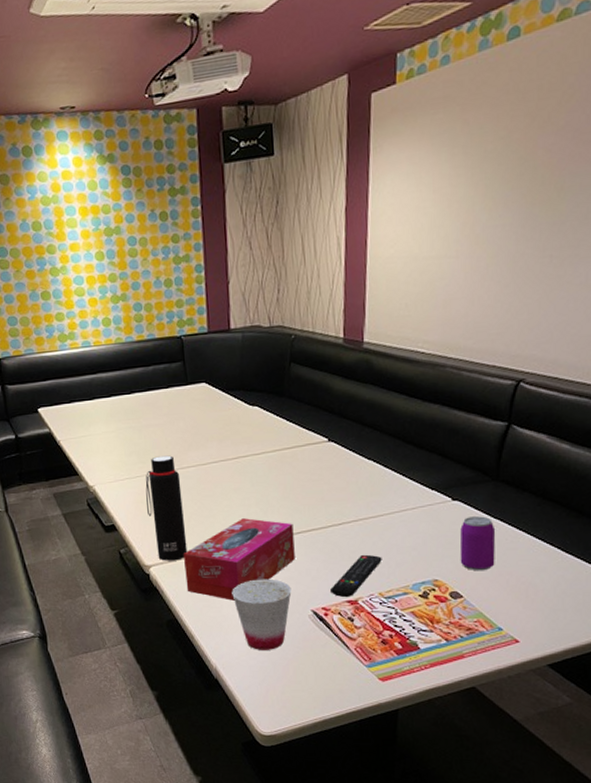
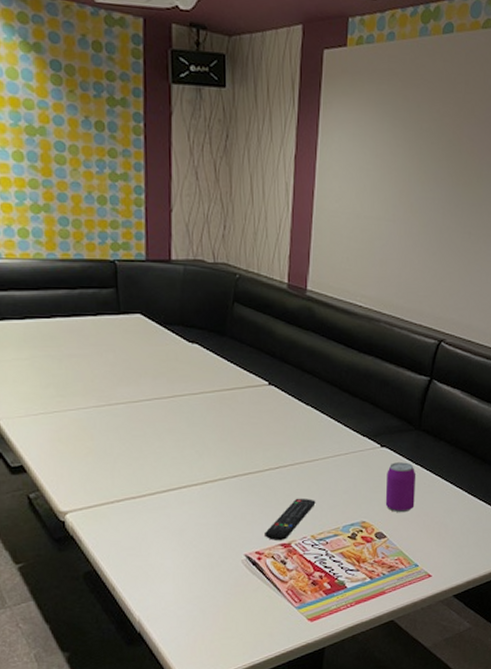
water bottle: present [145,455,188,561] -> none [64,390,112,507]
tissue box: present [184,518,295,601] -> none [107,461,230,548]
cup: present [232,579,292,650] -> none [161,524,225,599]

